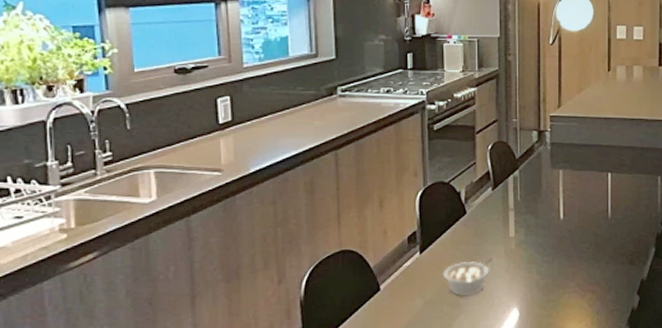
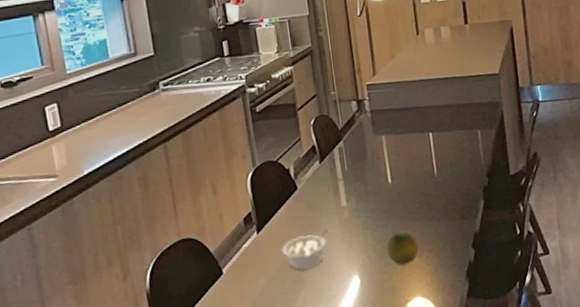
fruit: none [549,270,583,303] -> present [386,231,419,265]

